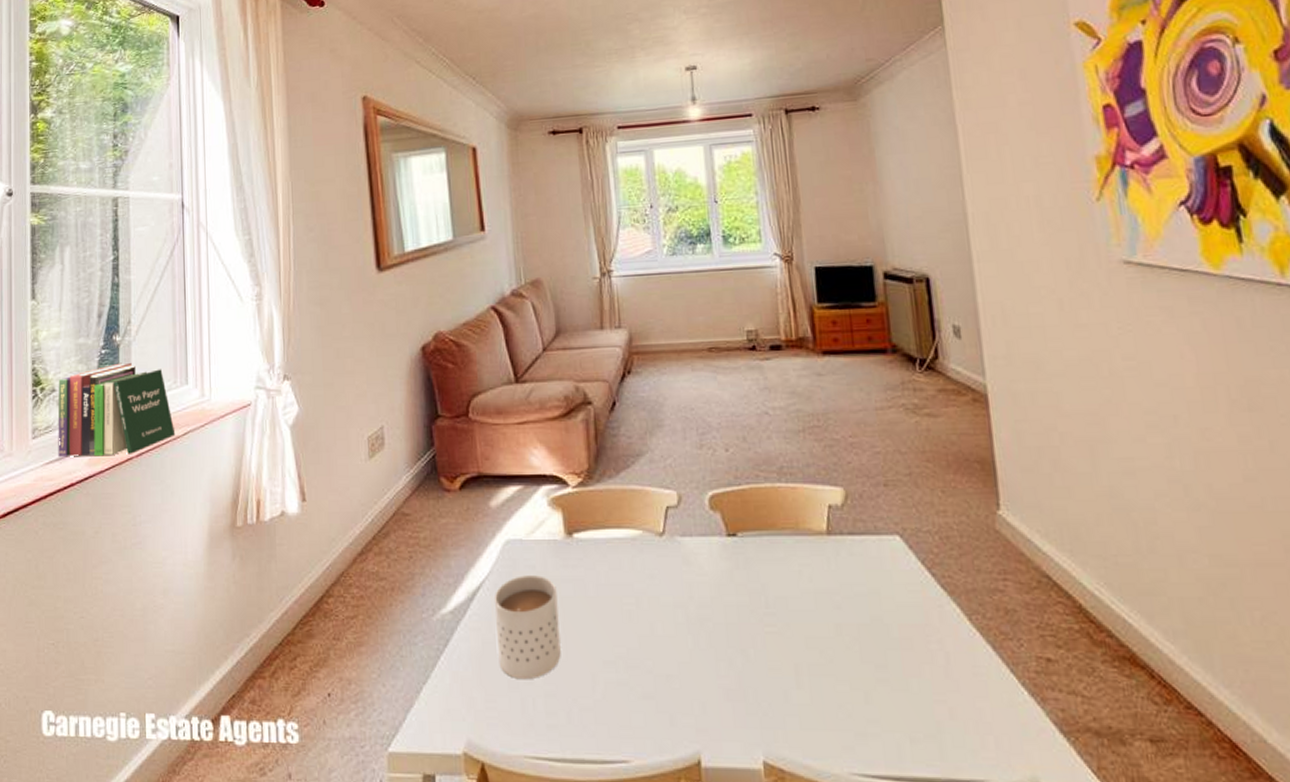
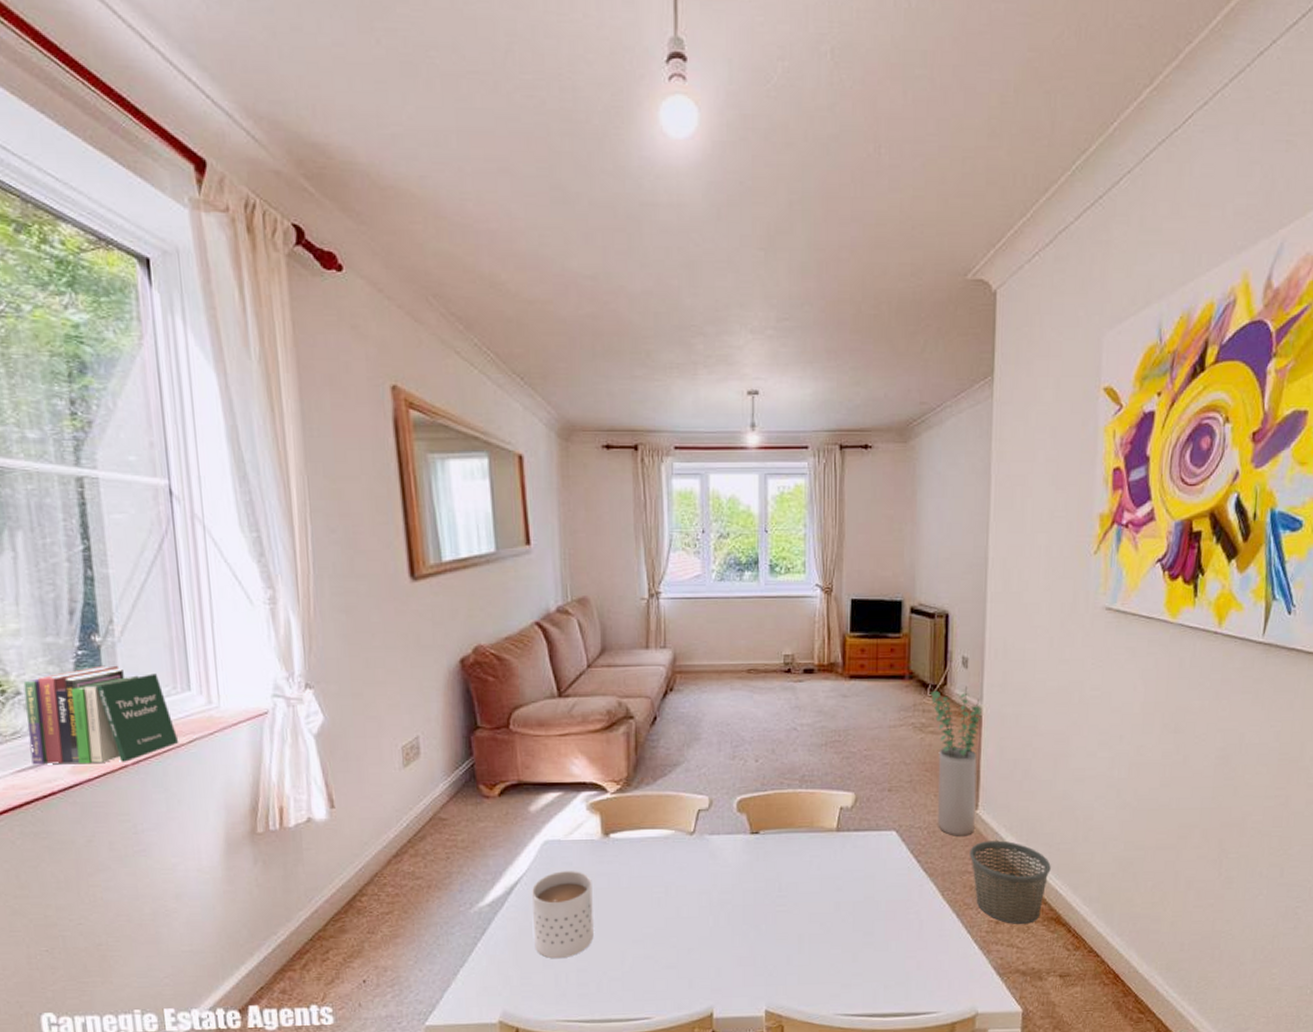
vase: none [918,358,999,544] -> present [929,685,982,836]
basket: none [997,550,1111,664] -> present [969,840,1051,924]

